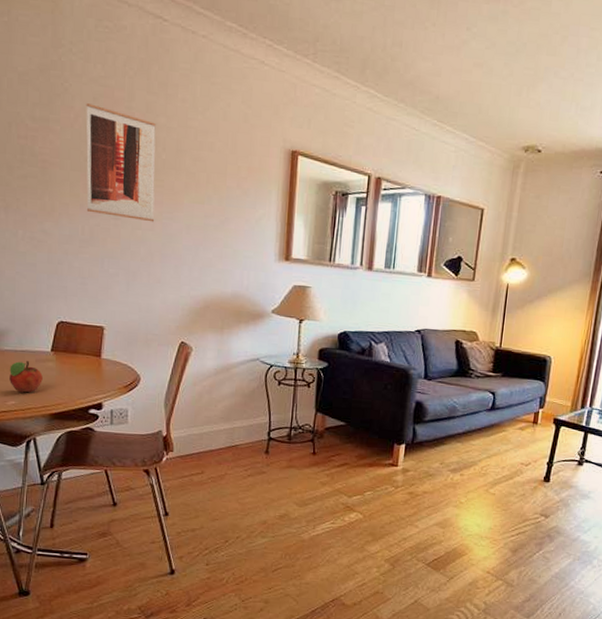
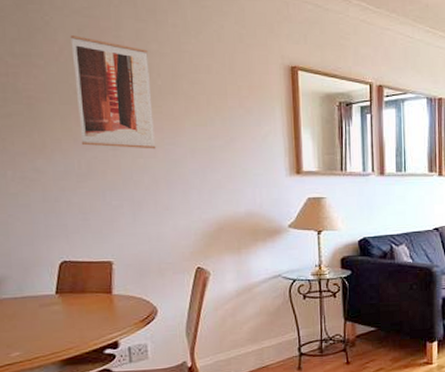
fruit: present [9,361,43,393] -> none [10,307,49,342]

